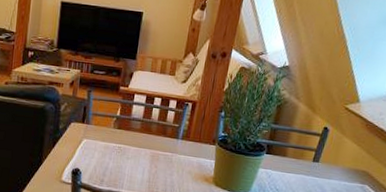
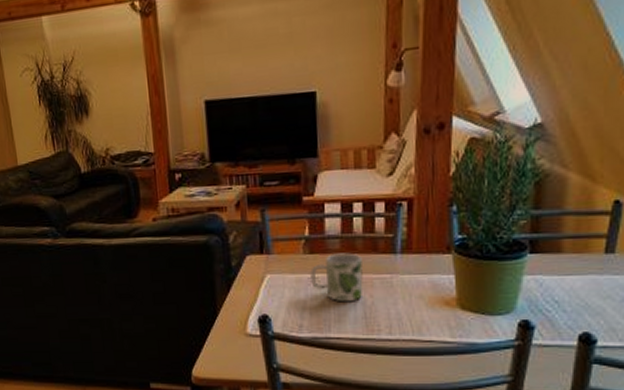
mug: none [114,131,154,169] -> present [309,252,363,302]

